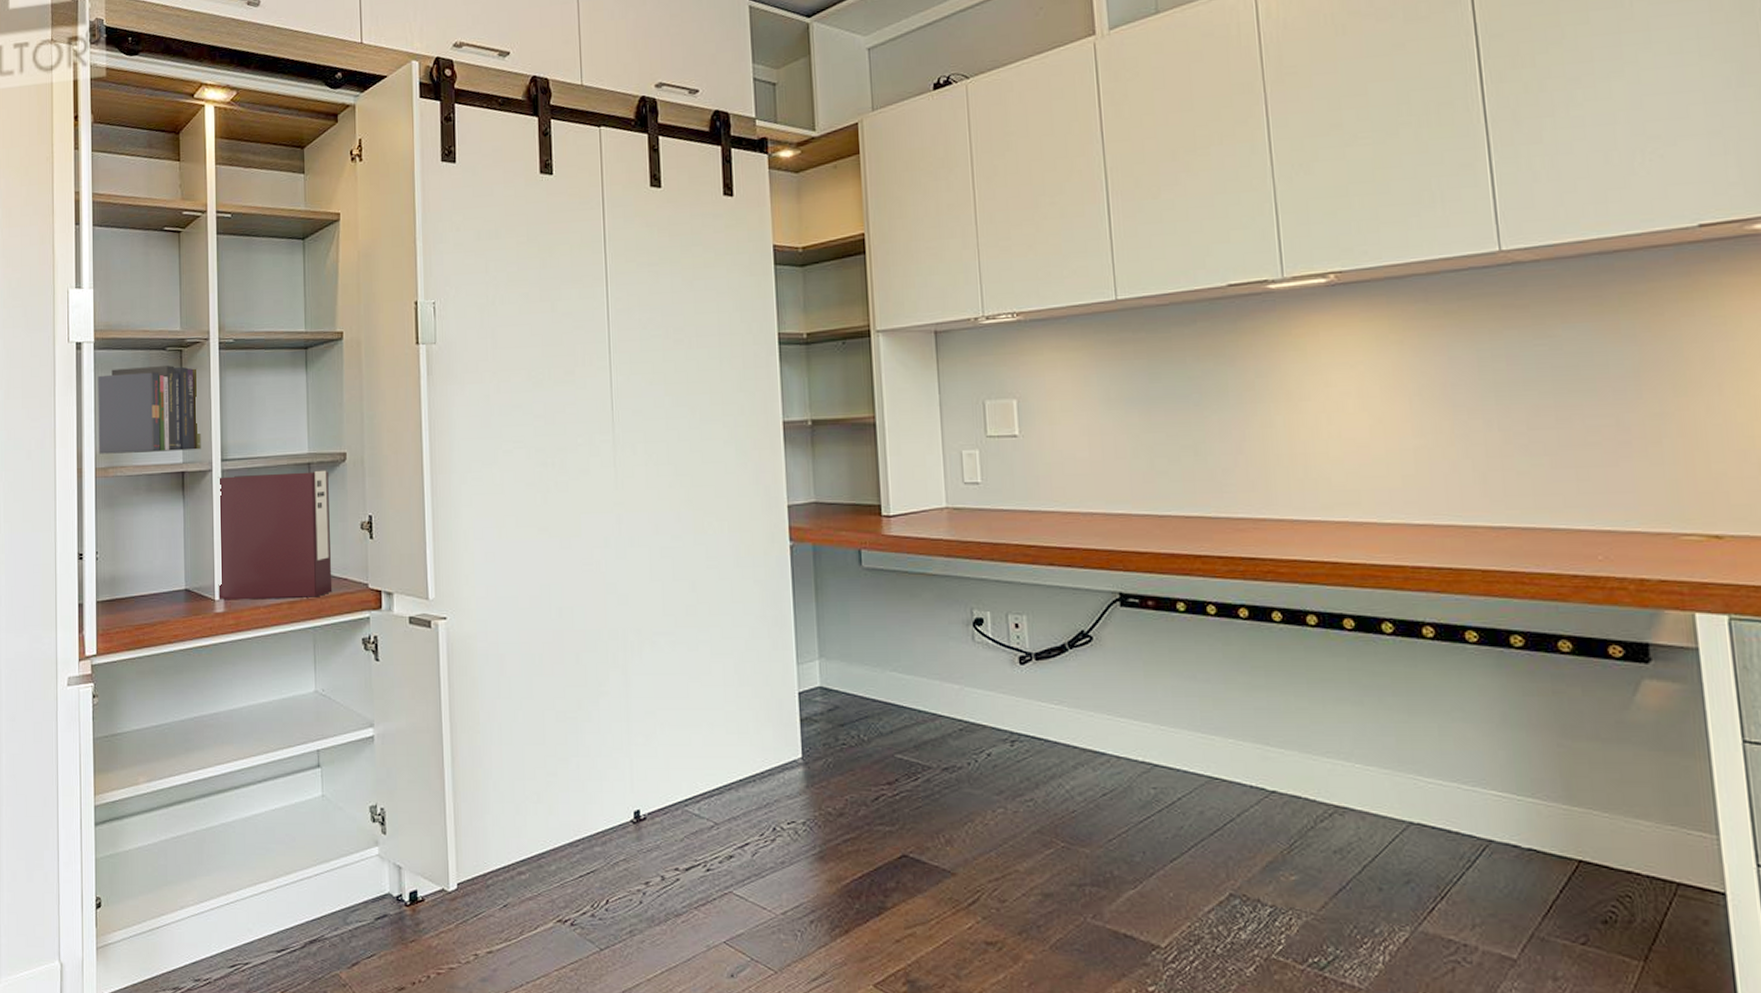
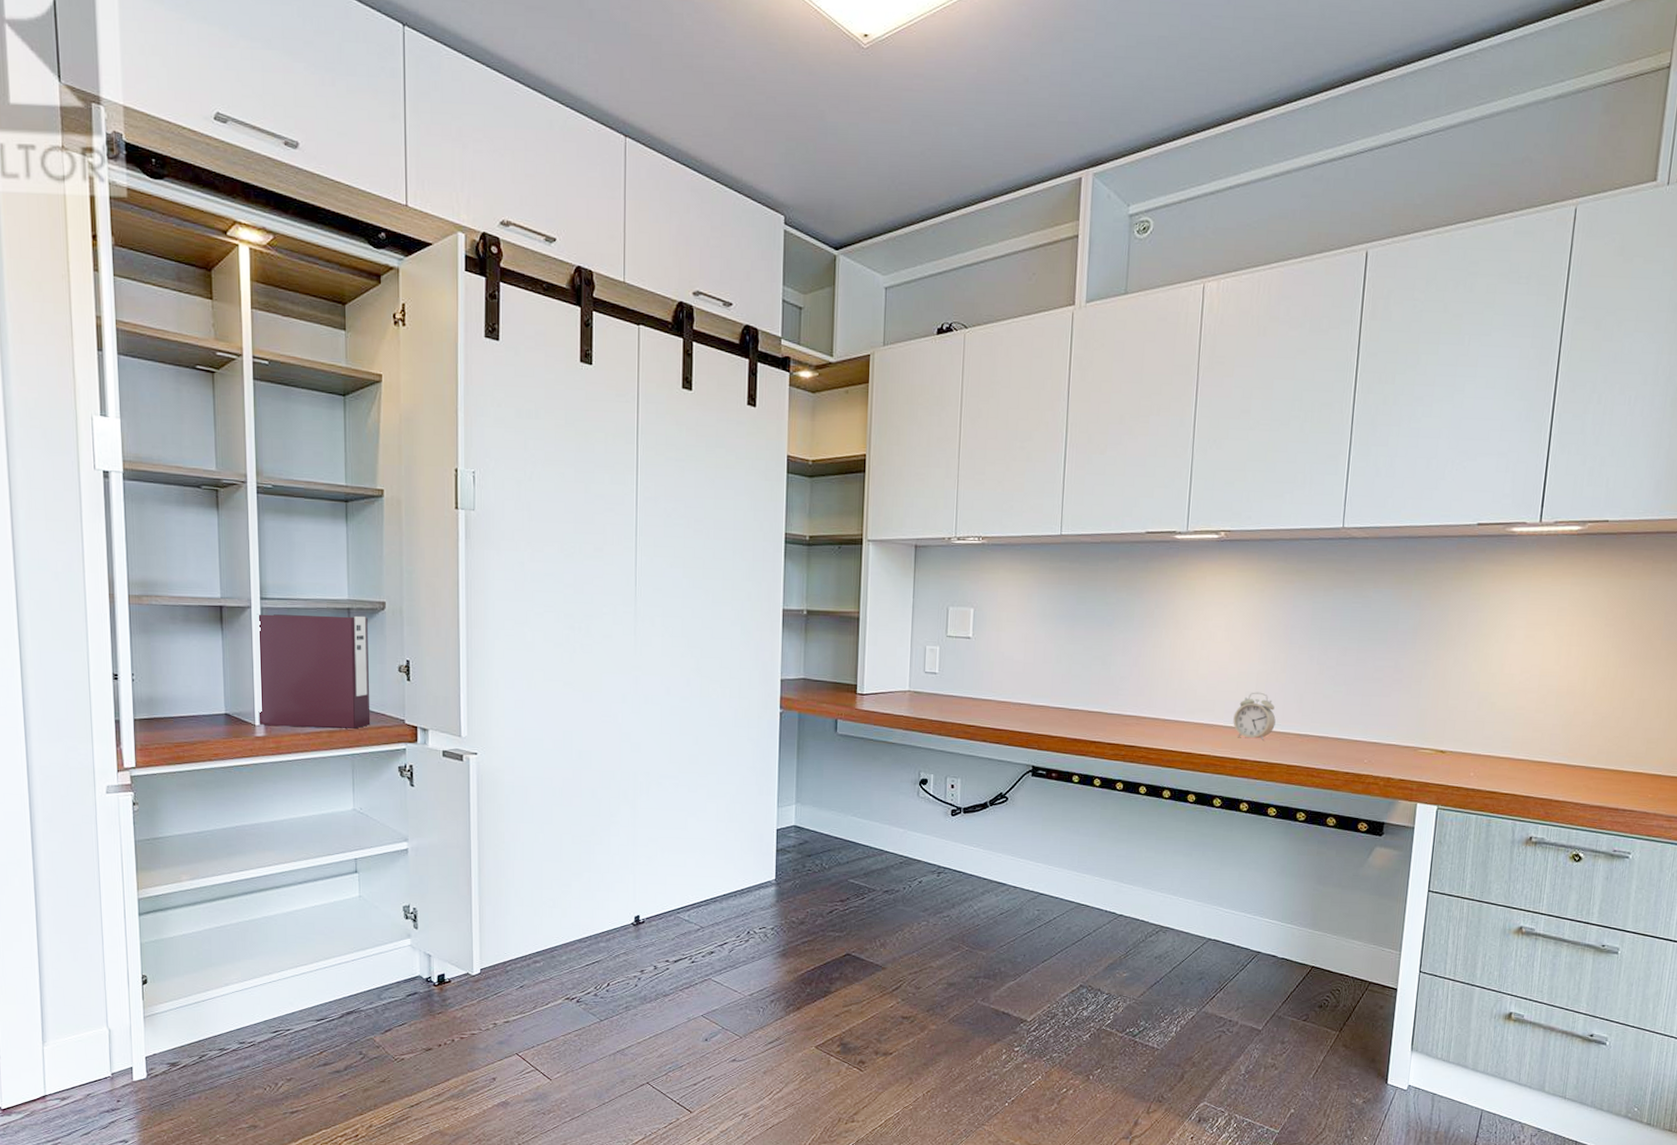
books: present [98,365,201,454] -> none [128,501,240,587]
alarm clock: none [1390,474,1453,539] -> present [1233,692,1276,740]

